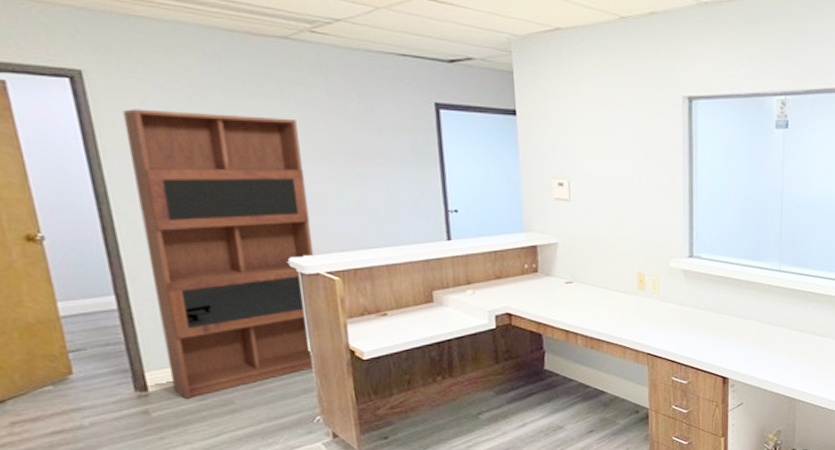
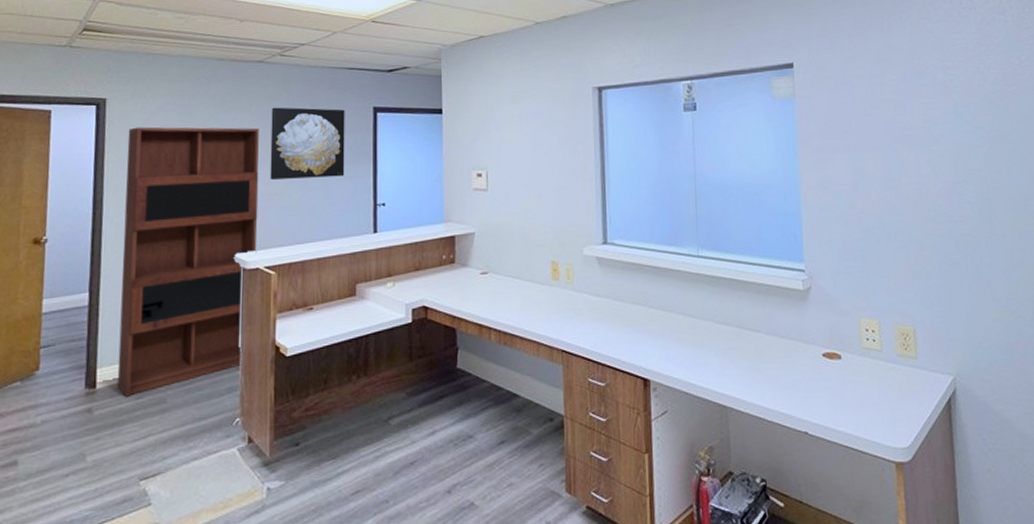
wall art: none [308,95,408,179] -> present [270,107,345,180]

